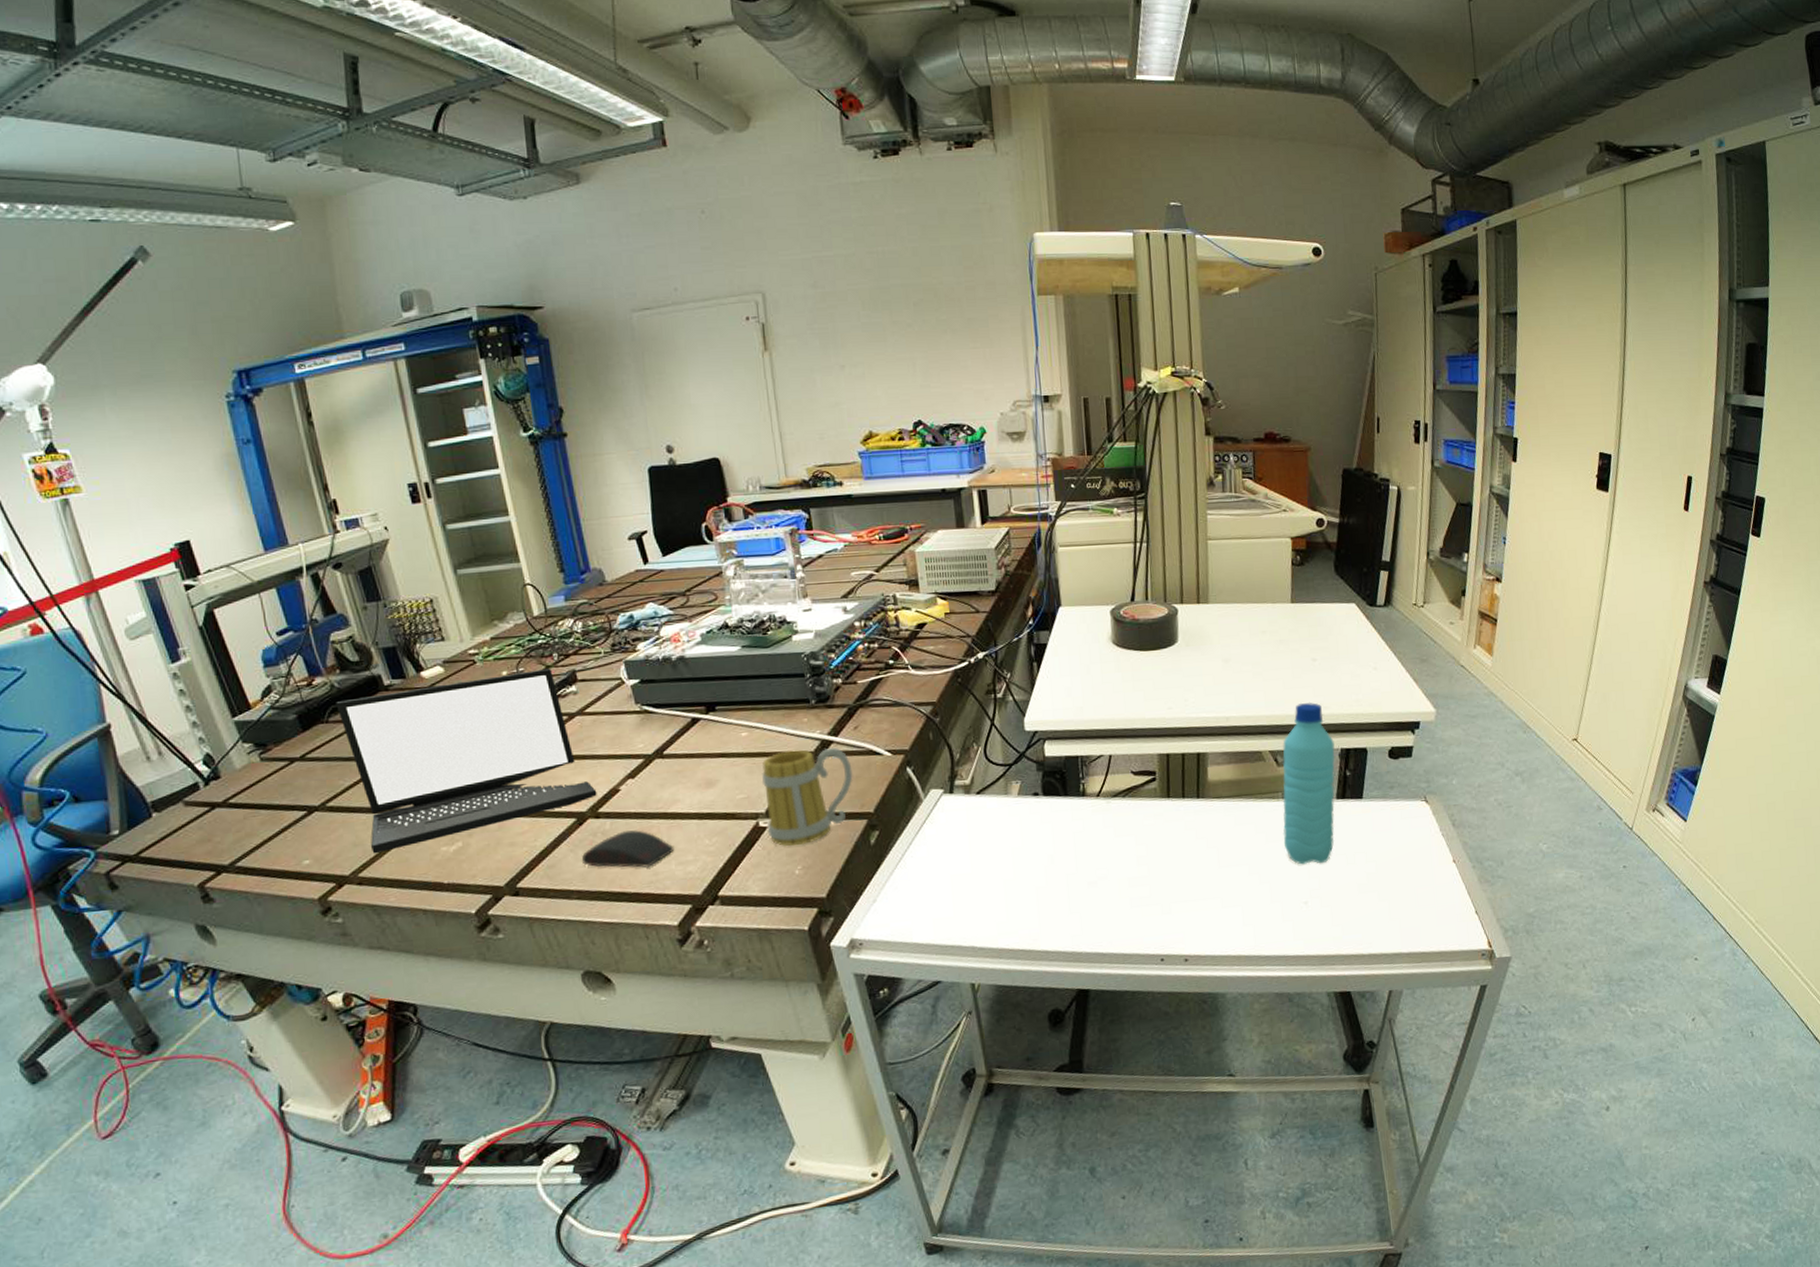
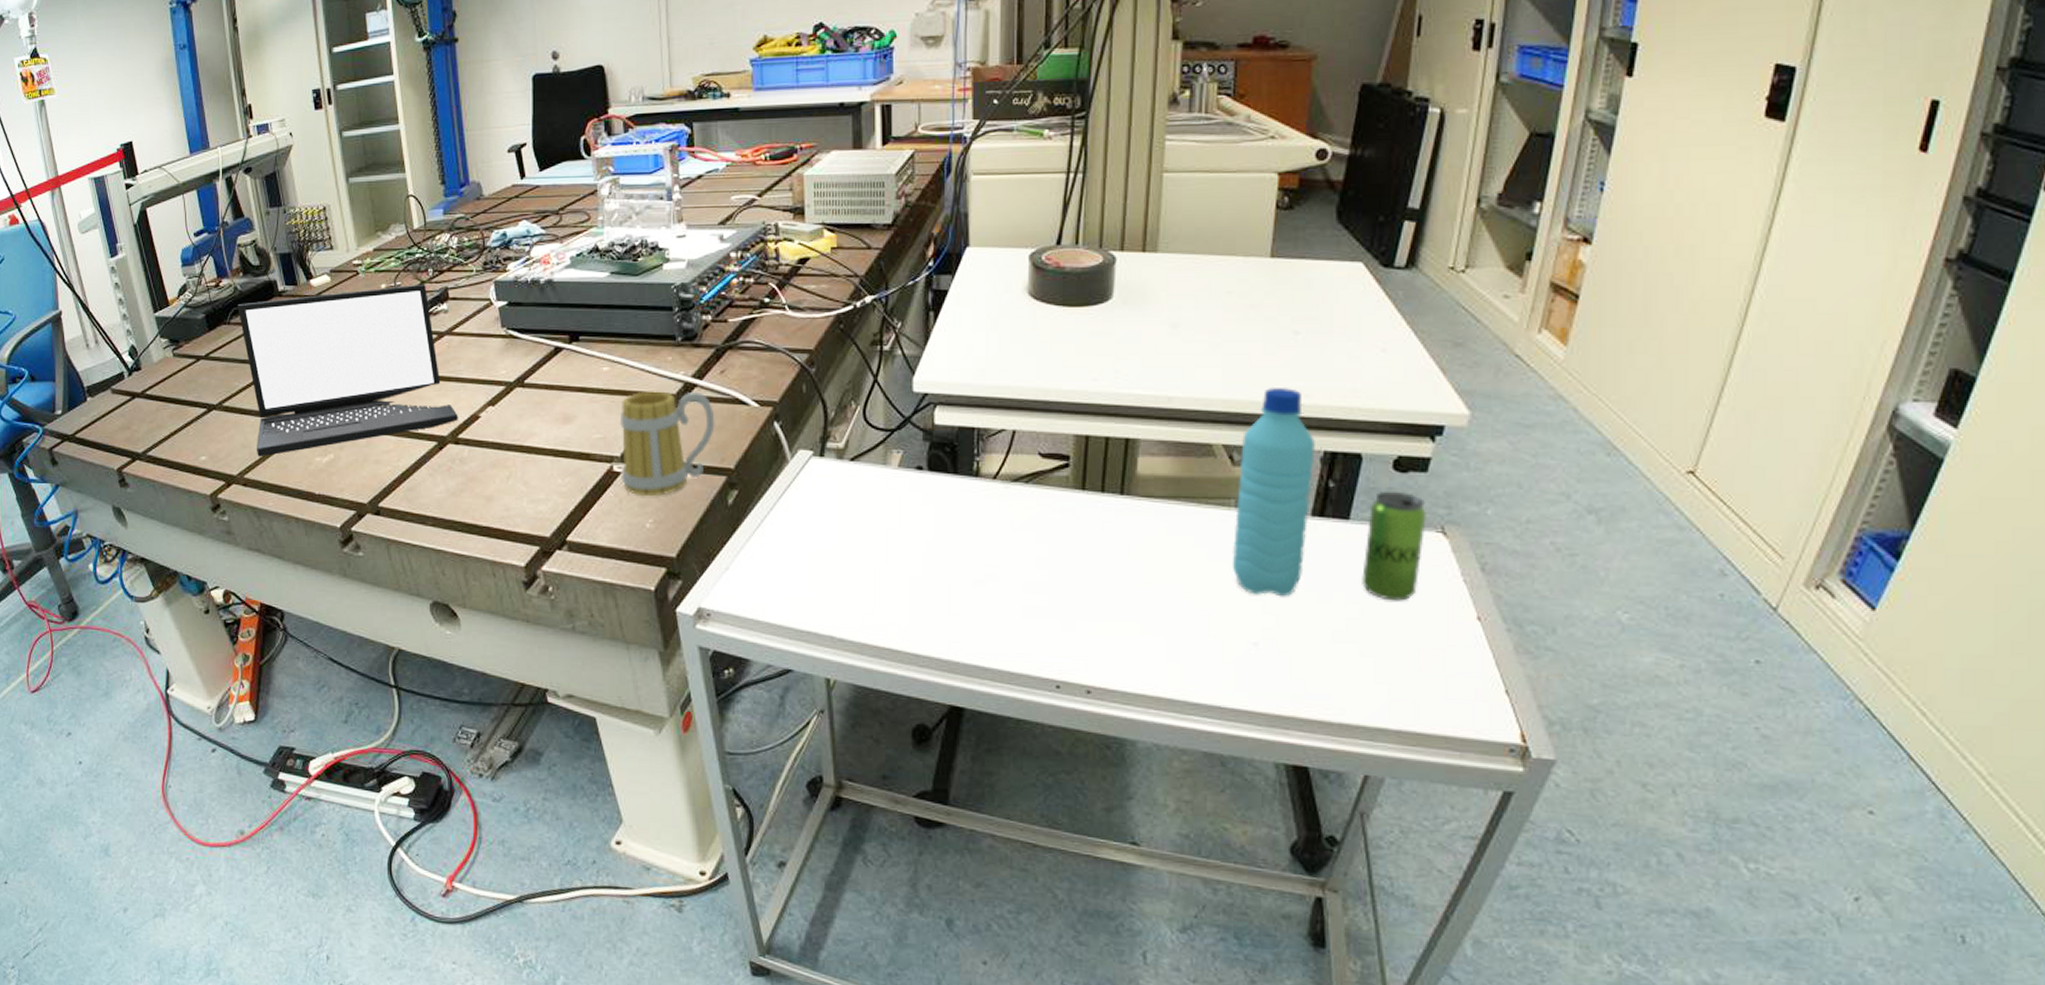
computer mouse: present [581,830,675,868] -> none [439,461,528,501]
beverage can: none [1374,773,1415,856] -> present [1362,490,1427,601]

